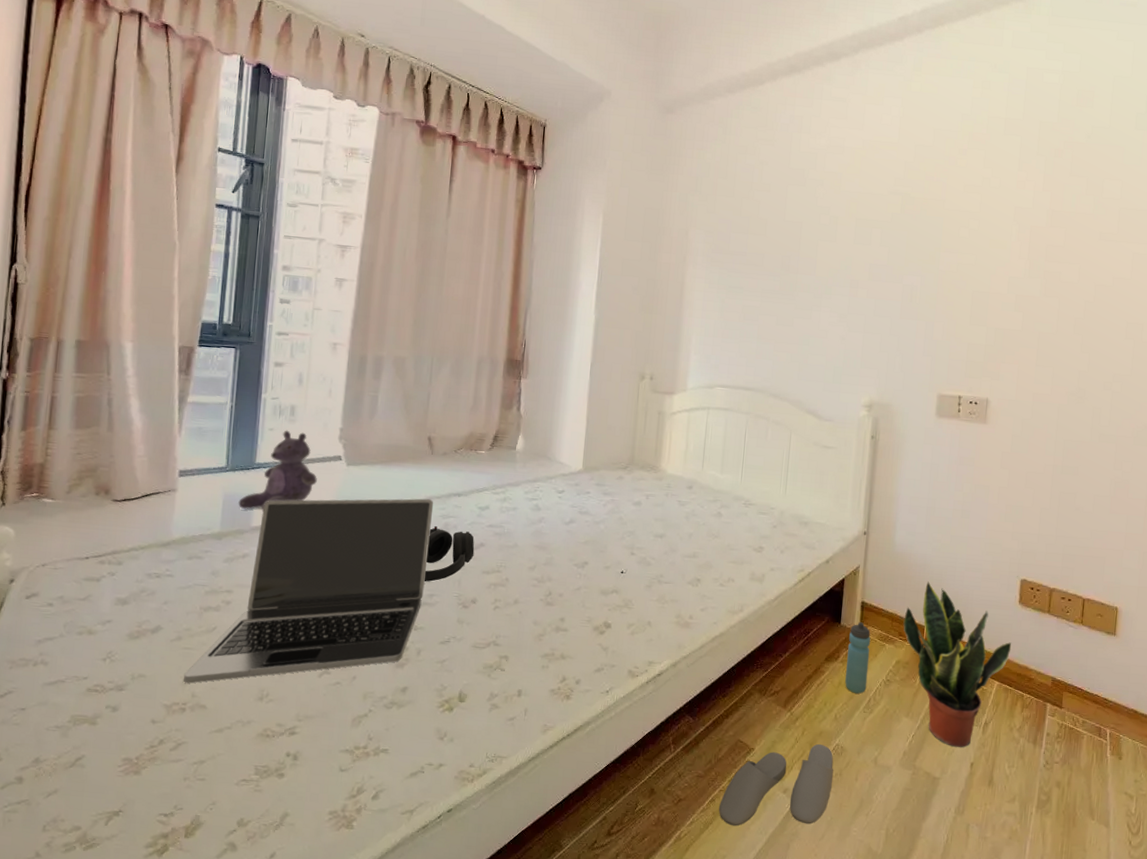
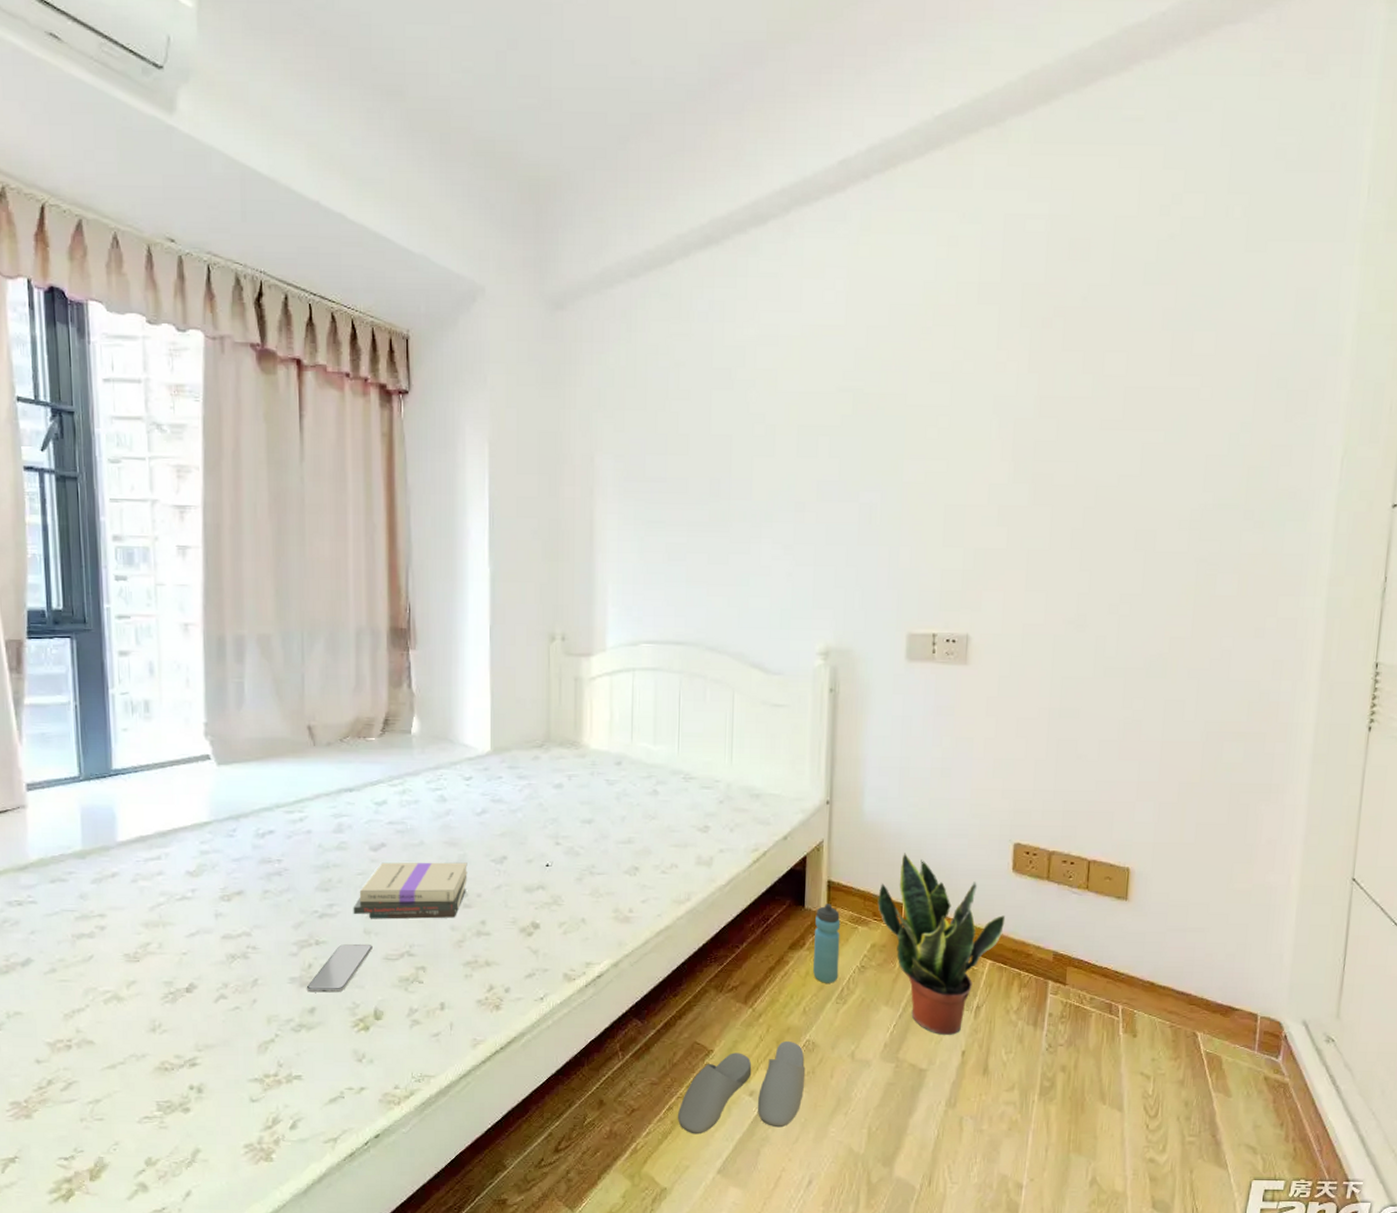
laptop: present [184,498,434,684] -> none [65,797,323,1018]
stuffed animal: present [238,430,317,512] -> none [98,729,185,824]
phone: none [401,631,464,675] -> present [306,943,372,993]
headphones: present [424,525,475,582] -> none [320,826,375,890]
books: none [449,560,554,614] -> present [353,862,468,919]

